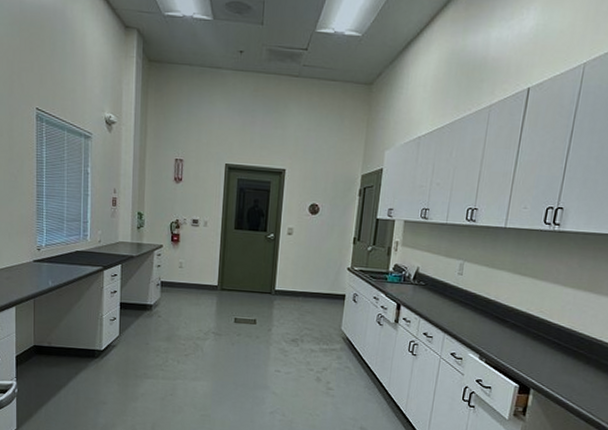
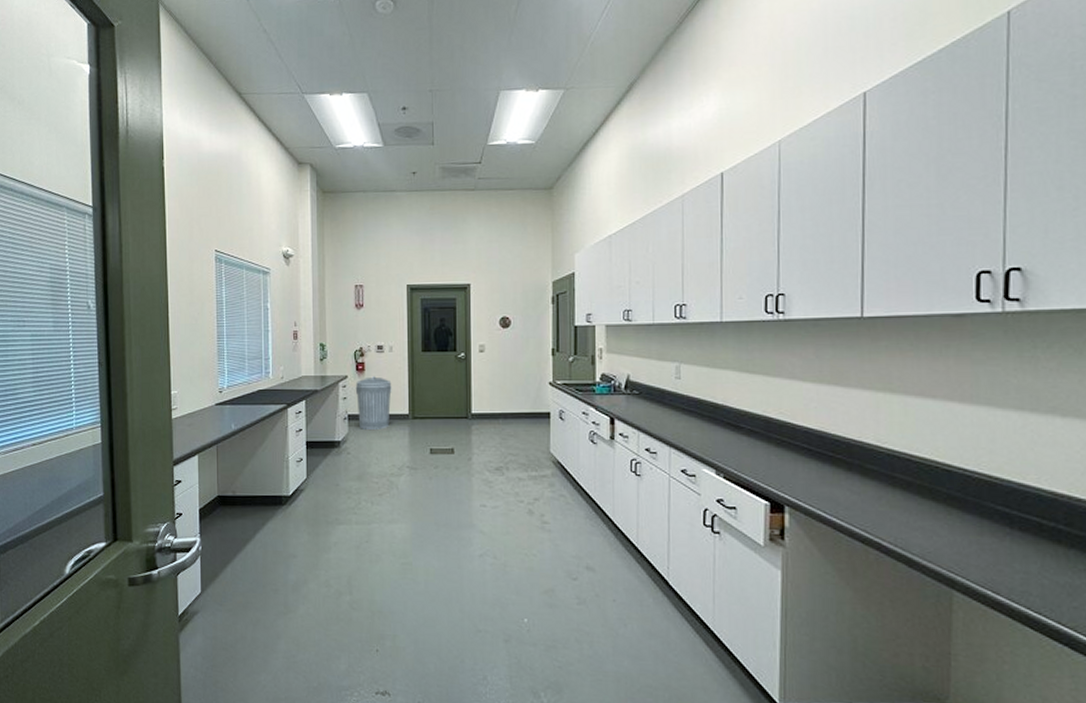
trash can: none [169,248,204,297] -> present [355,376,392,429]

